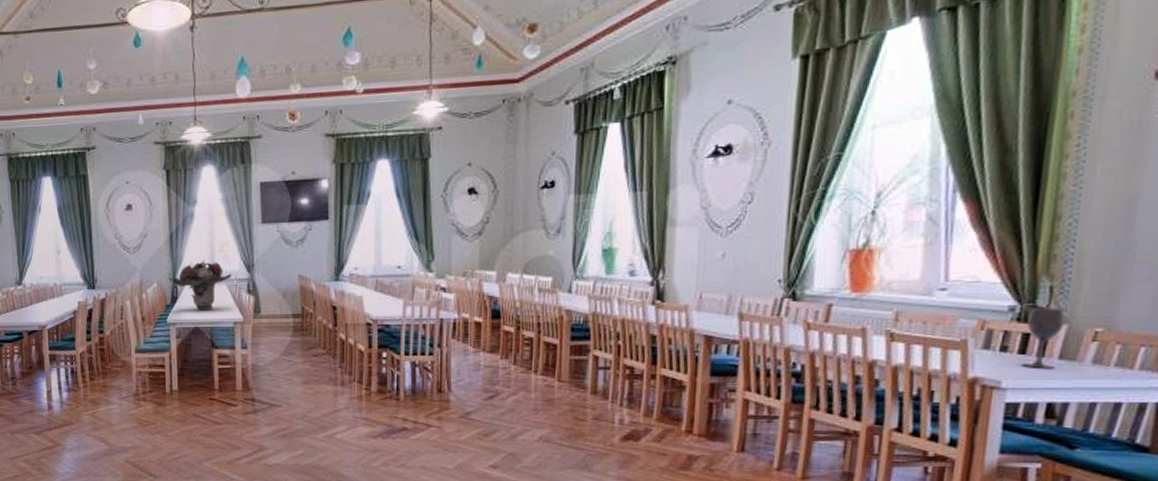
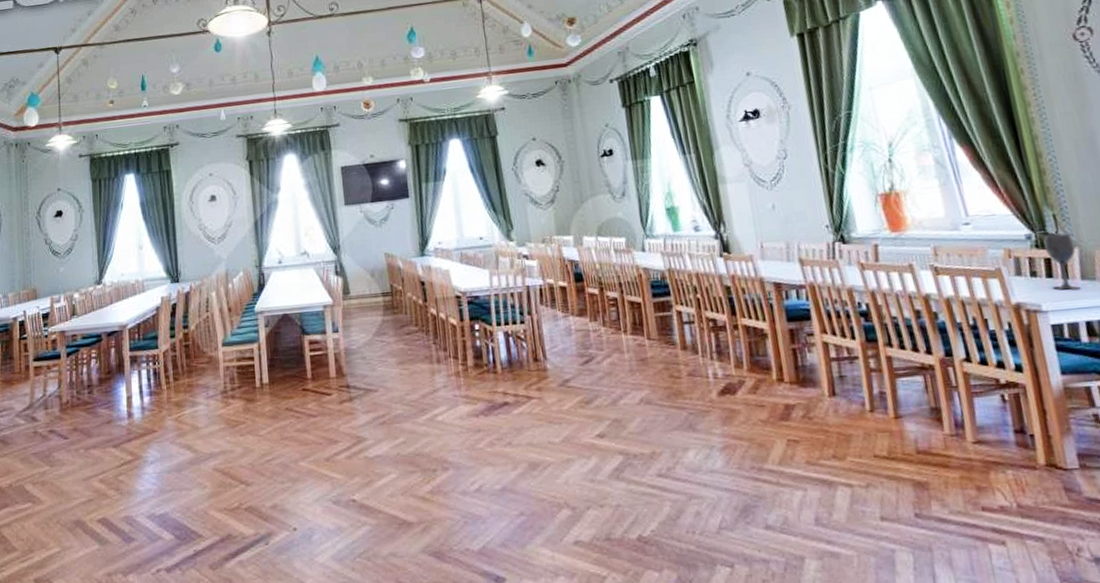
flower arrangement: present [172,259,231,311] -> none [258,244,318,297]

